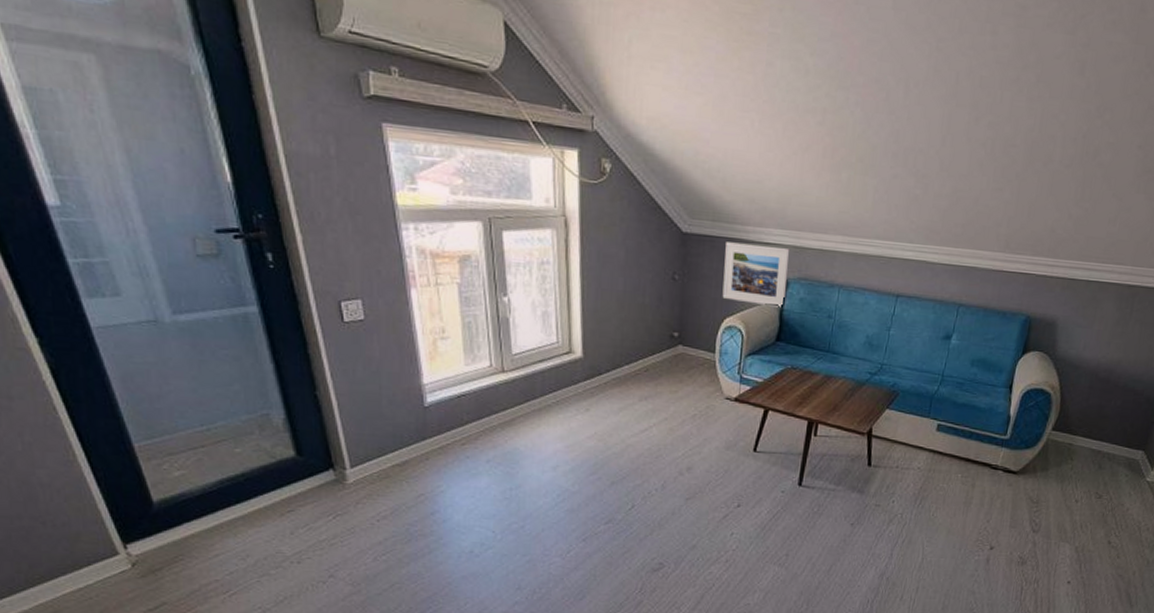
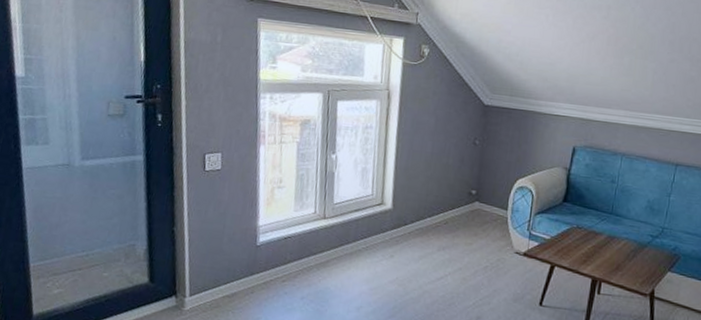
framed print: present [722,242,790,308] -> none [516,113,578,172]

